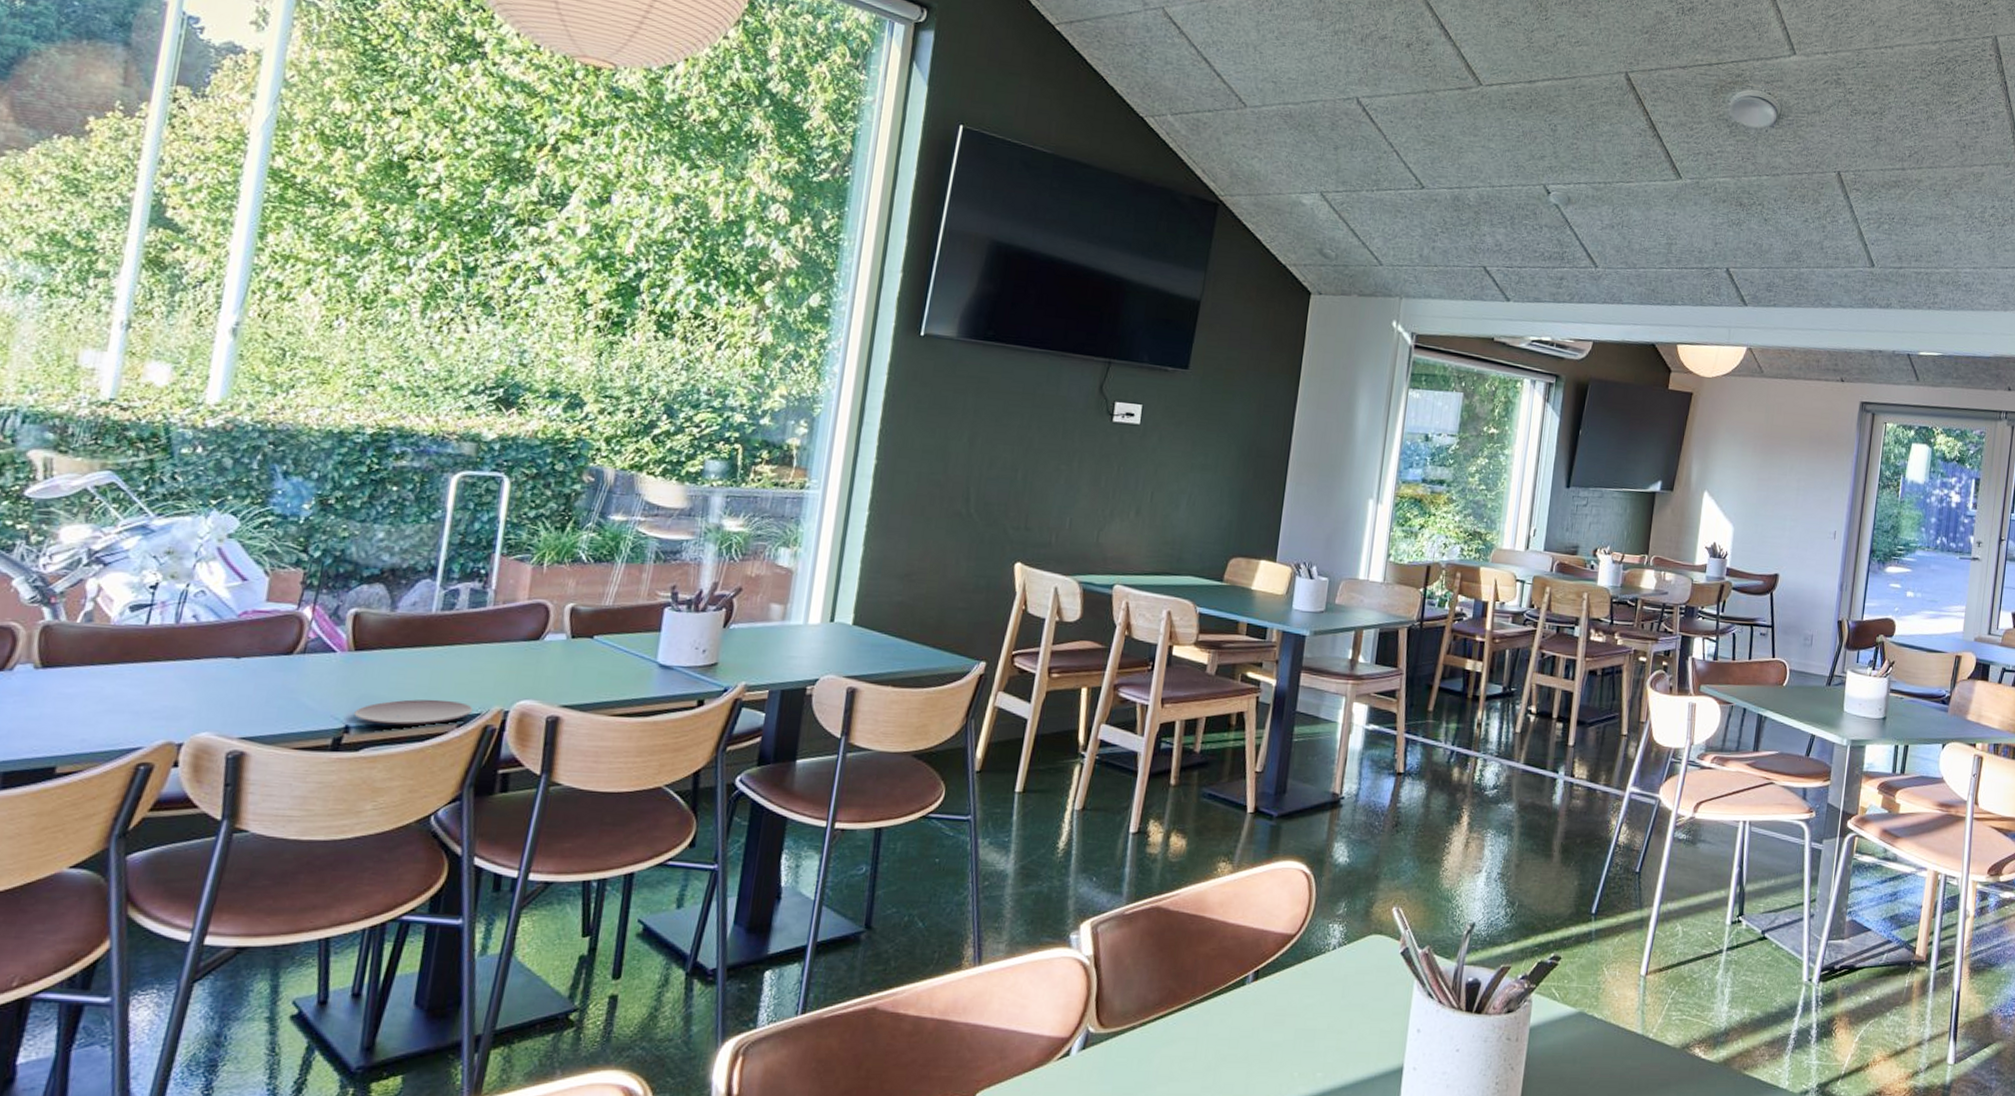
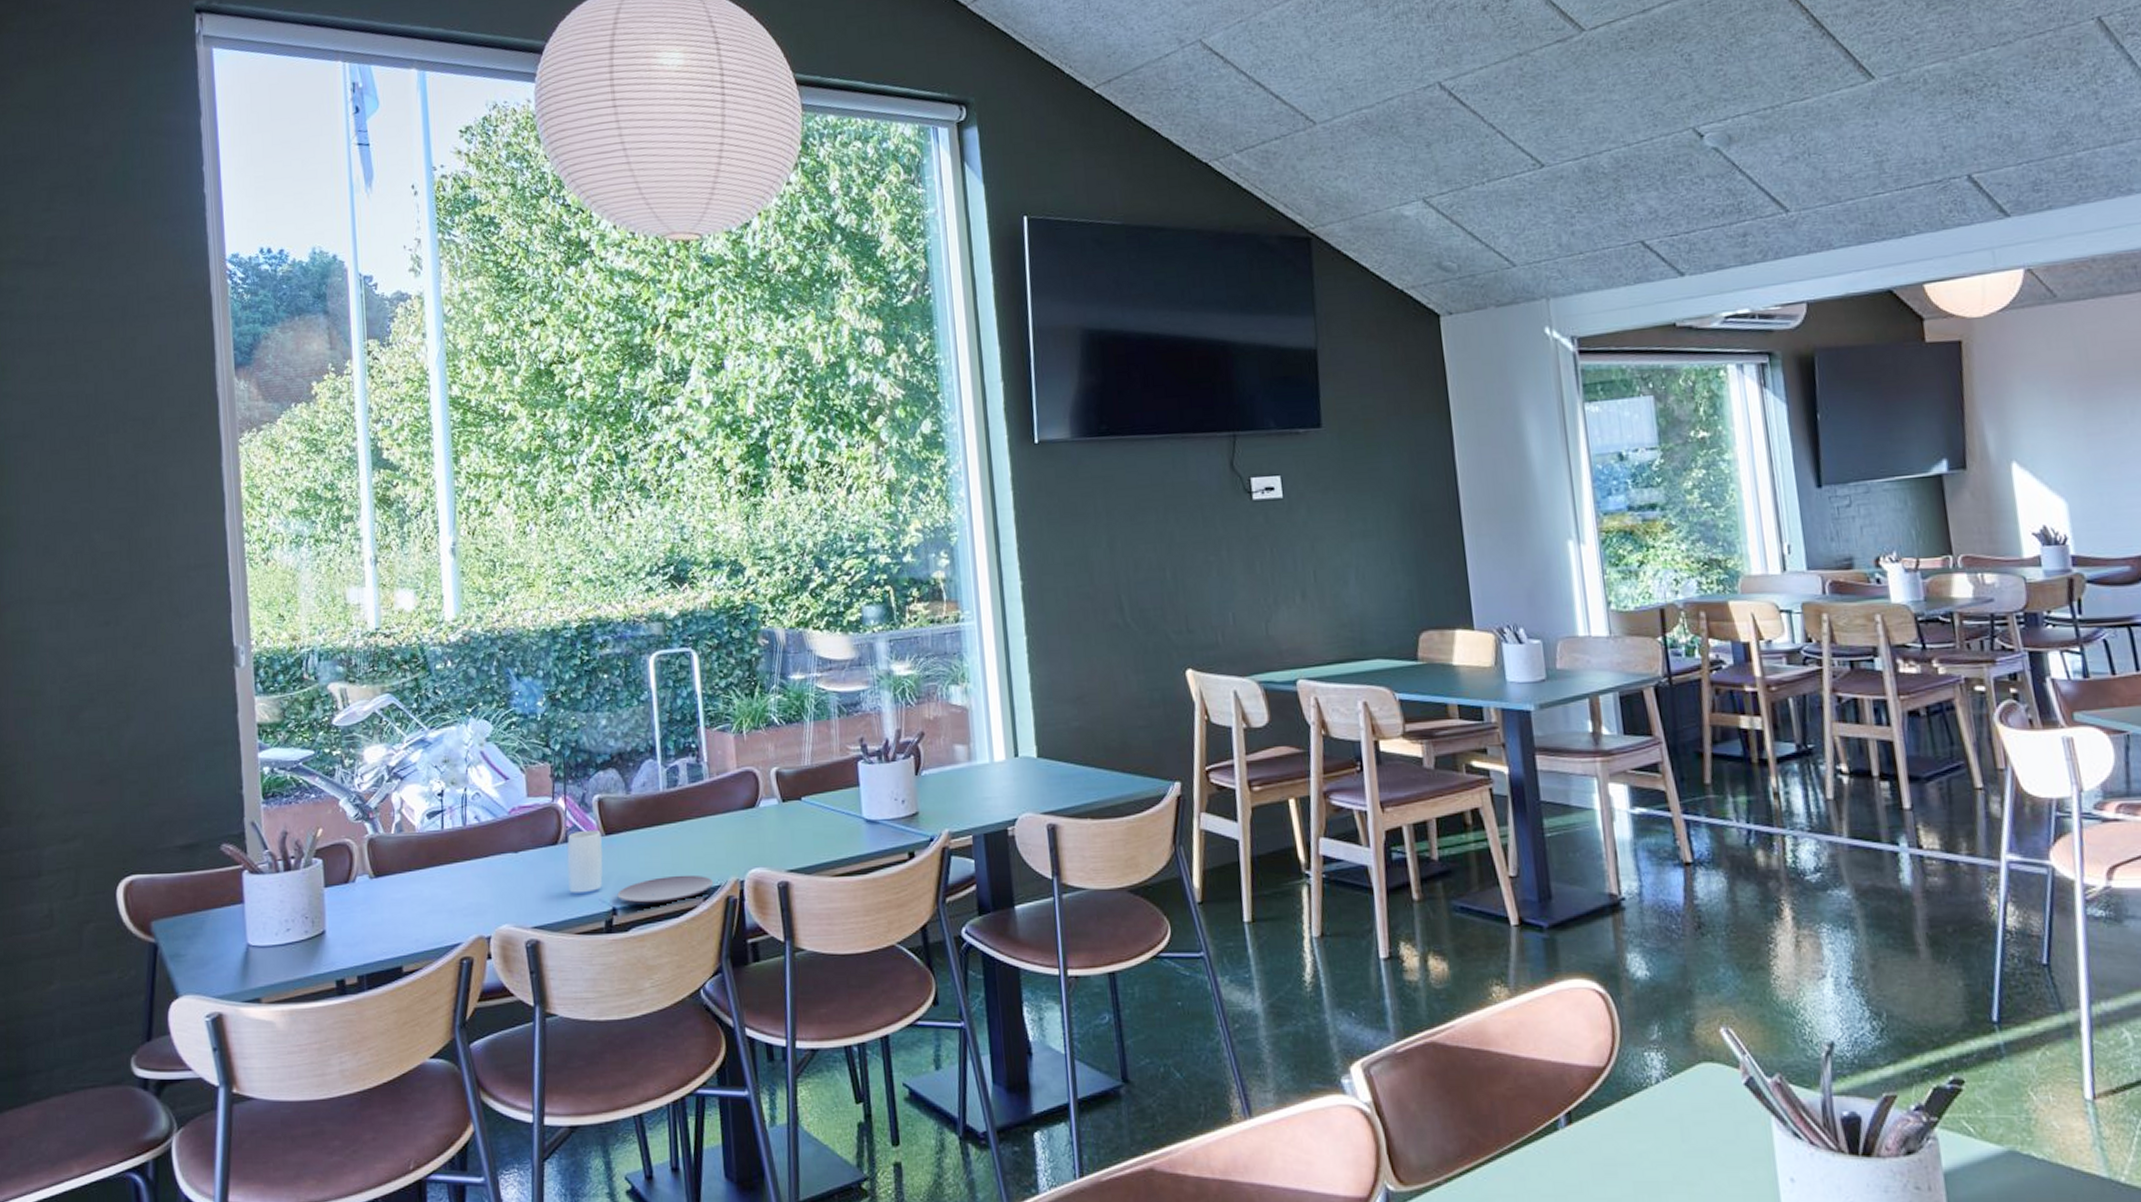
cup: none [295,643,350,708] -> present [567,829,603,893]

